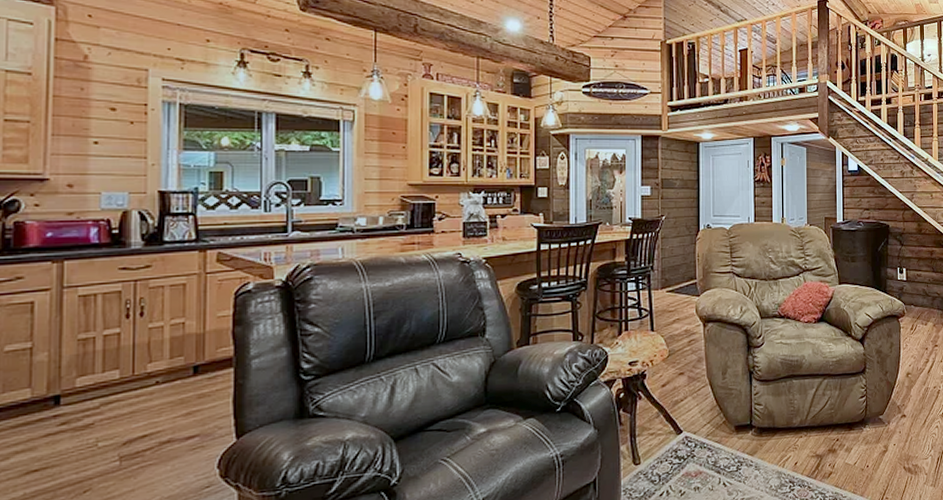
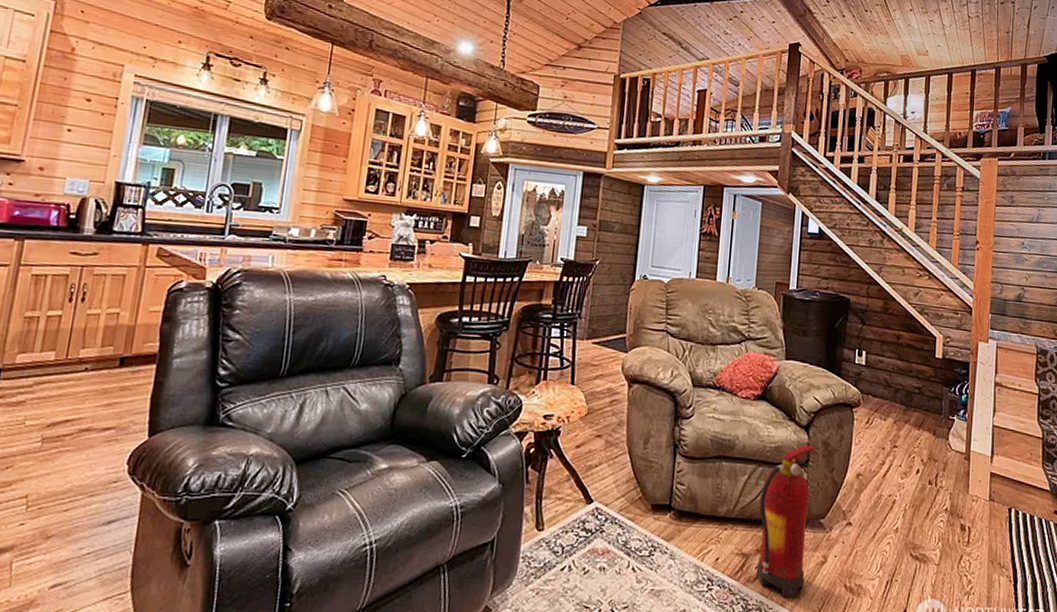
fire extinguisher: none [827,354,872,486] -> present [755,444,817,598]

